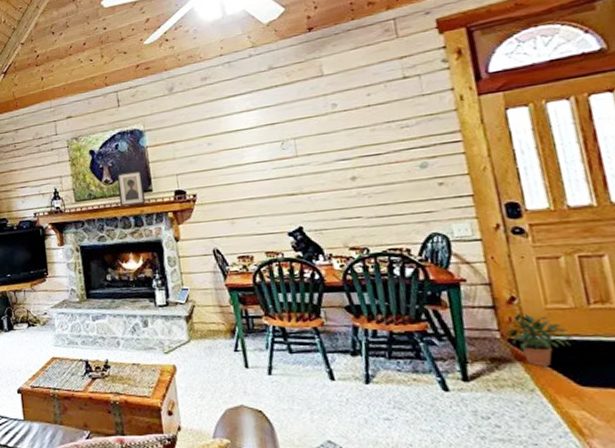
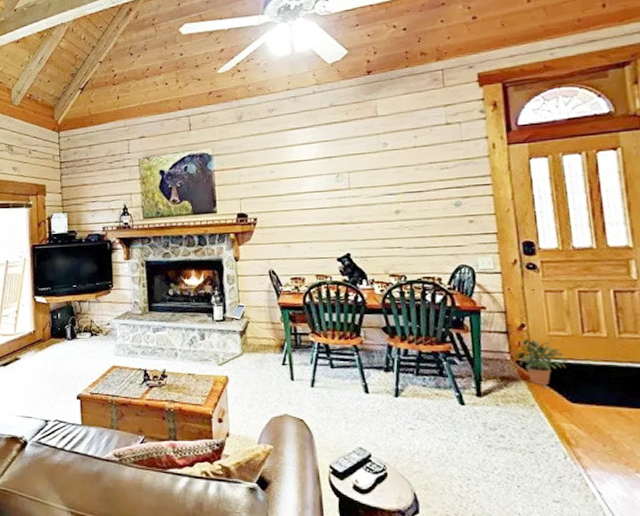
picture frame: present [117,170,146,207] -> none [185,192,210,226]

